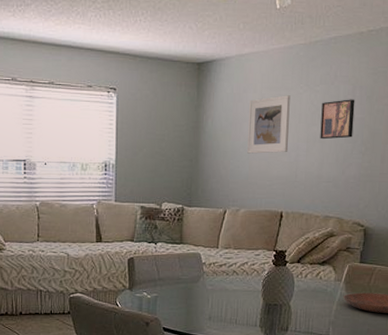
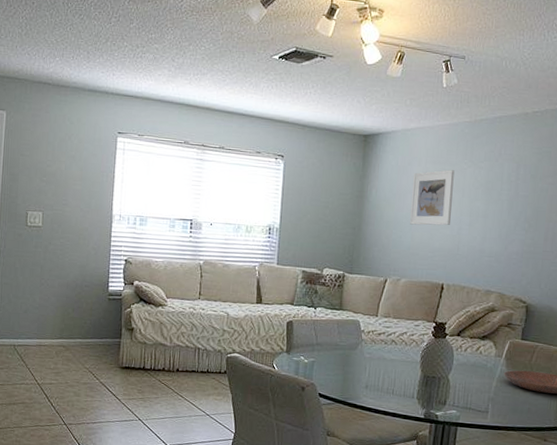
wall art: present [320,99,355,140] -> none [483,176,519,215]

